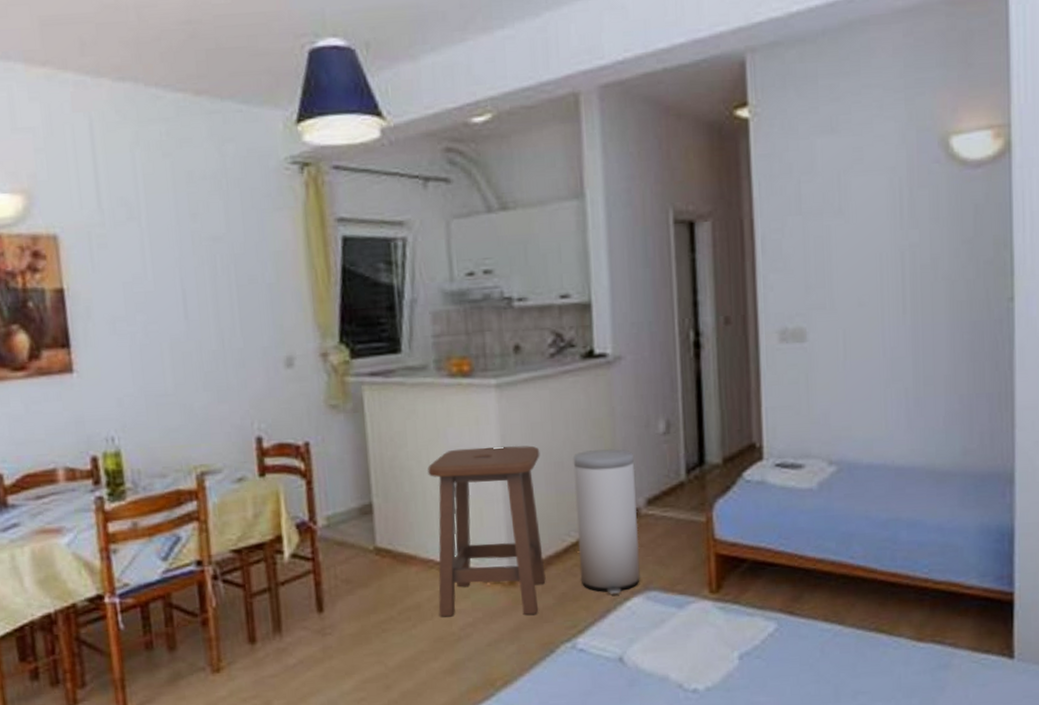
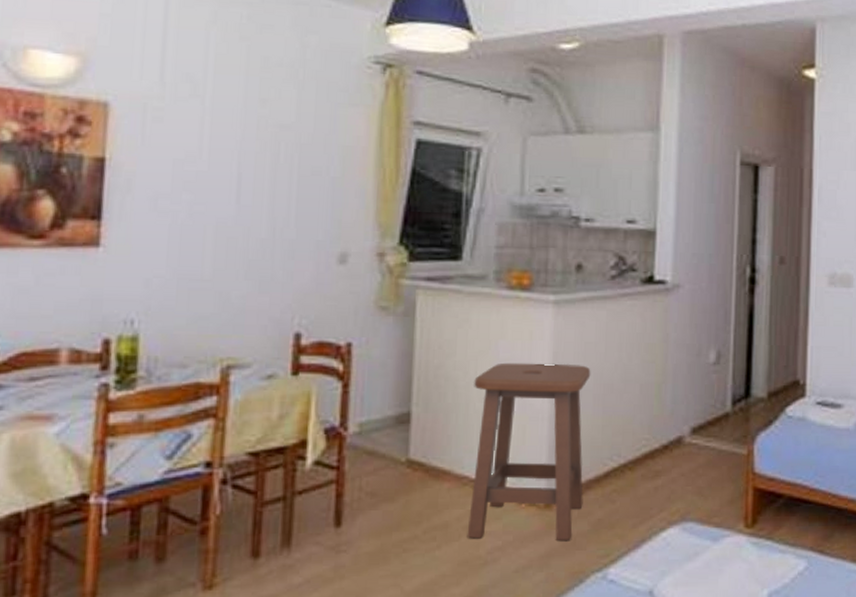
pedal bin: present [573,449,640,595] -> none [618,375,683,525]

